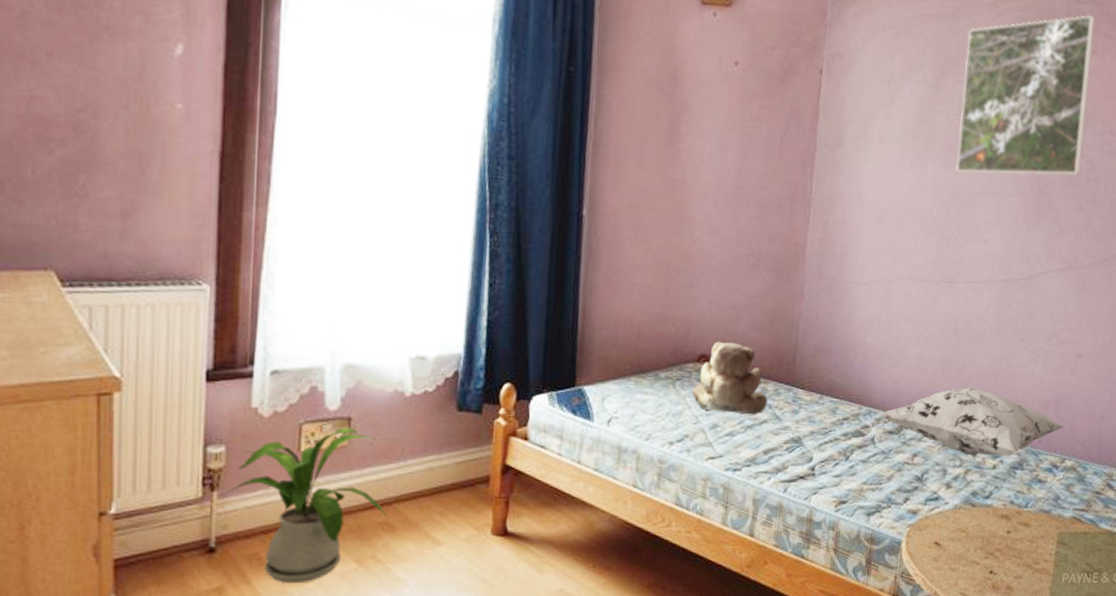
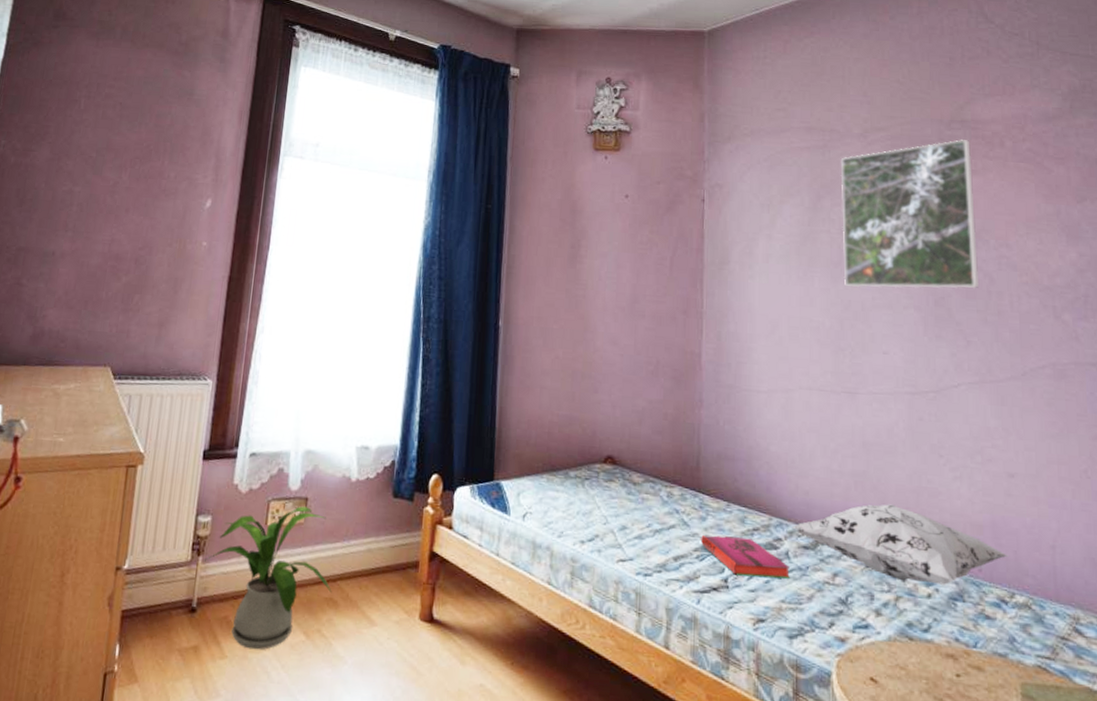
teddy bear: present [691,341,768,415] -> none [599,444,674,519]
hardback book: none [792,427,874,463] -> present [701,535,790,579]

